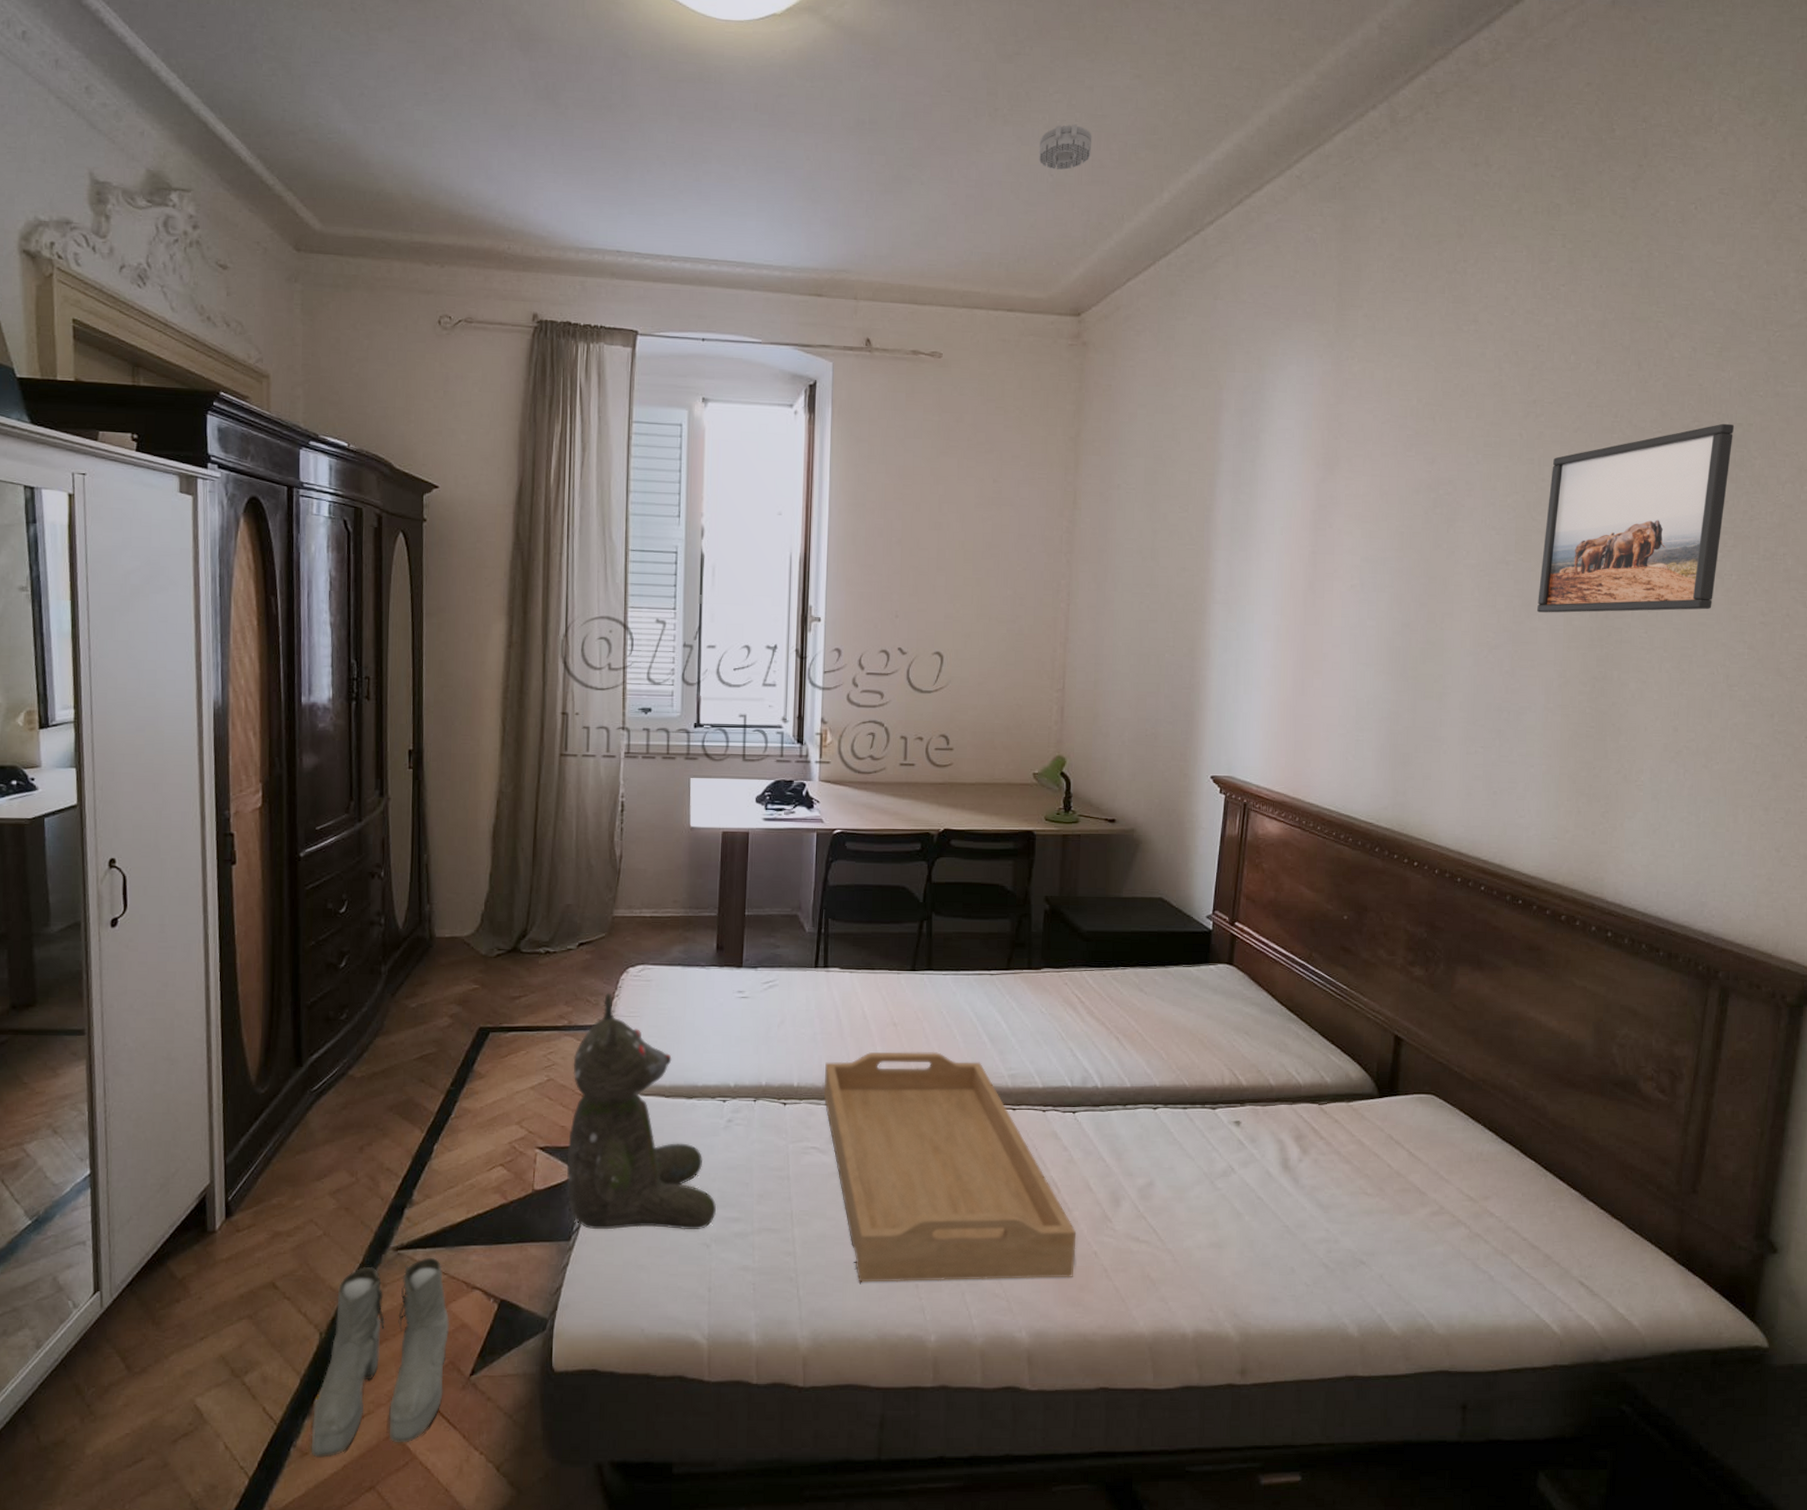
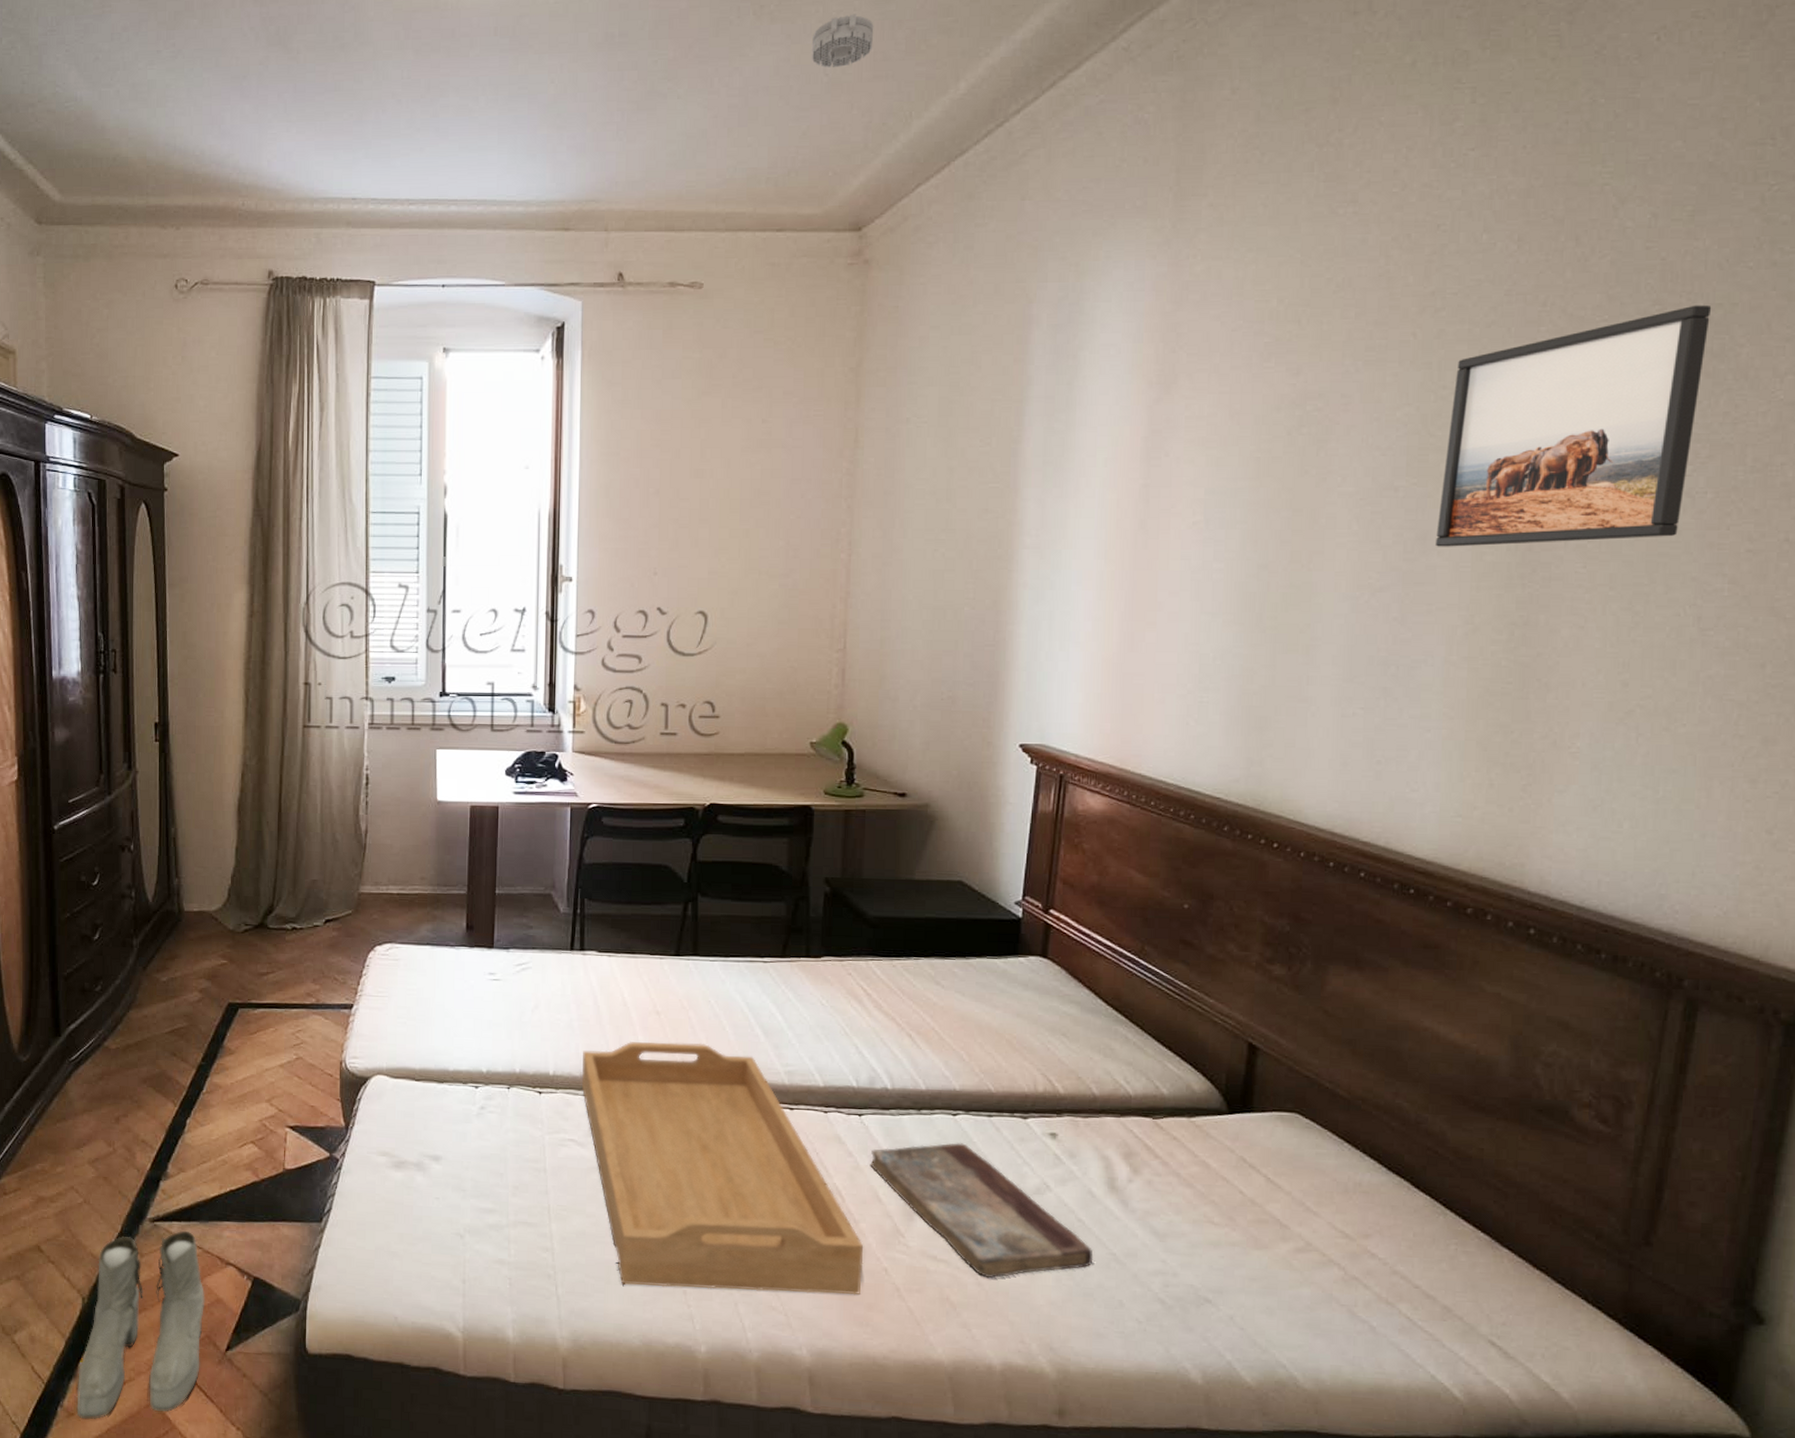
teddy bear: present [567,992,716,1230] -> none [318,971,469,1219]
book: none [1082,1134,1270,1255] -> present [870,1143,1094,1279]

